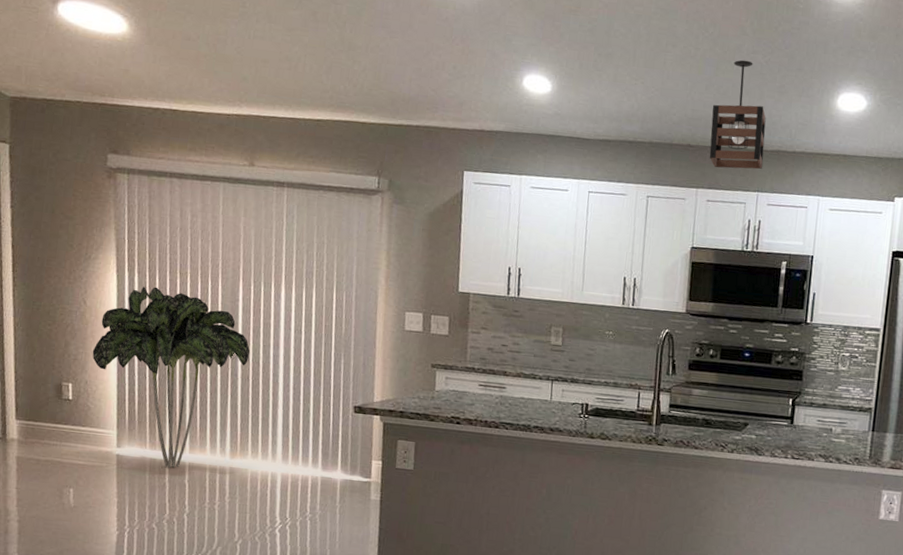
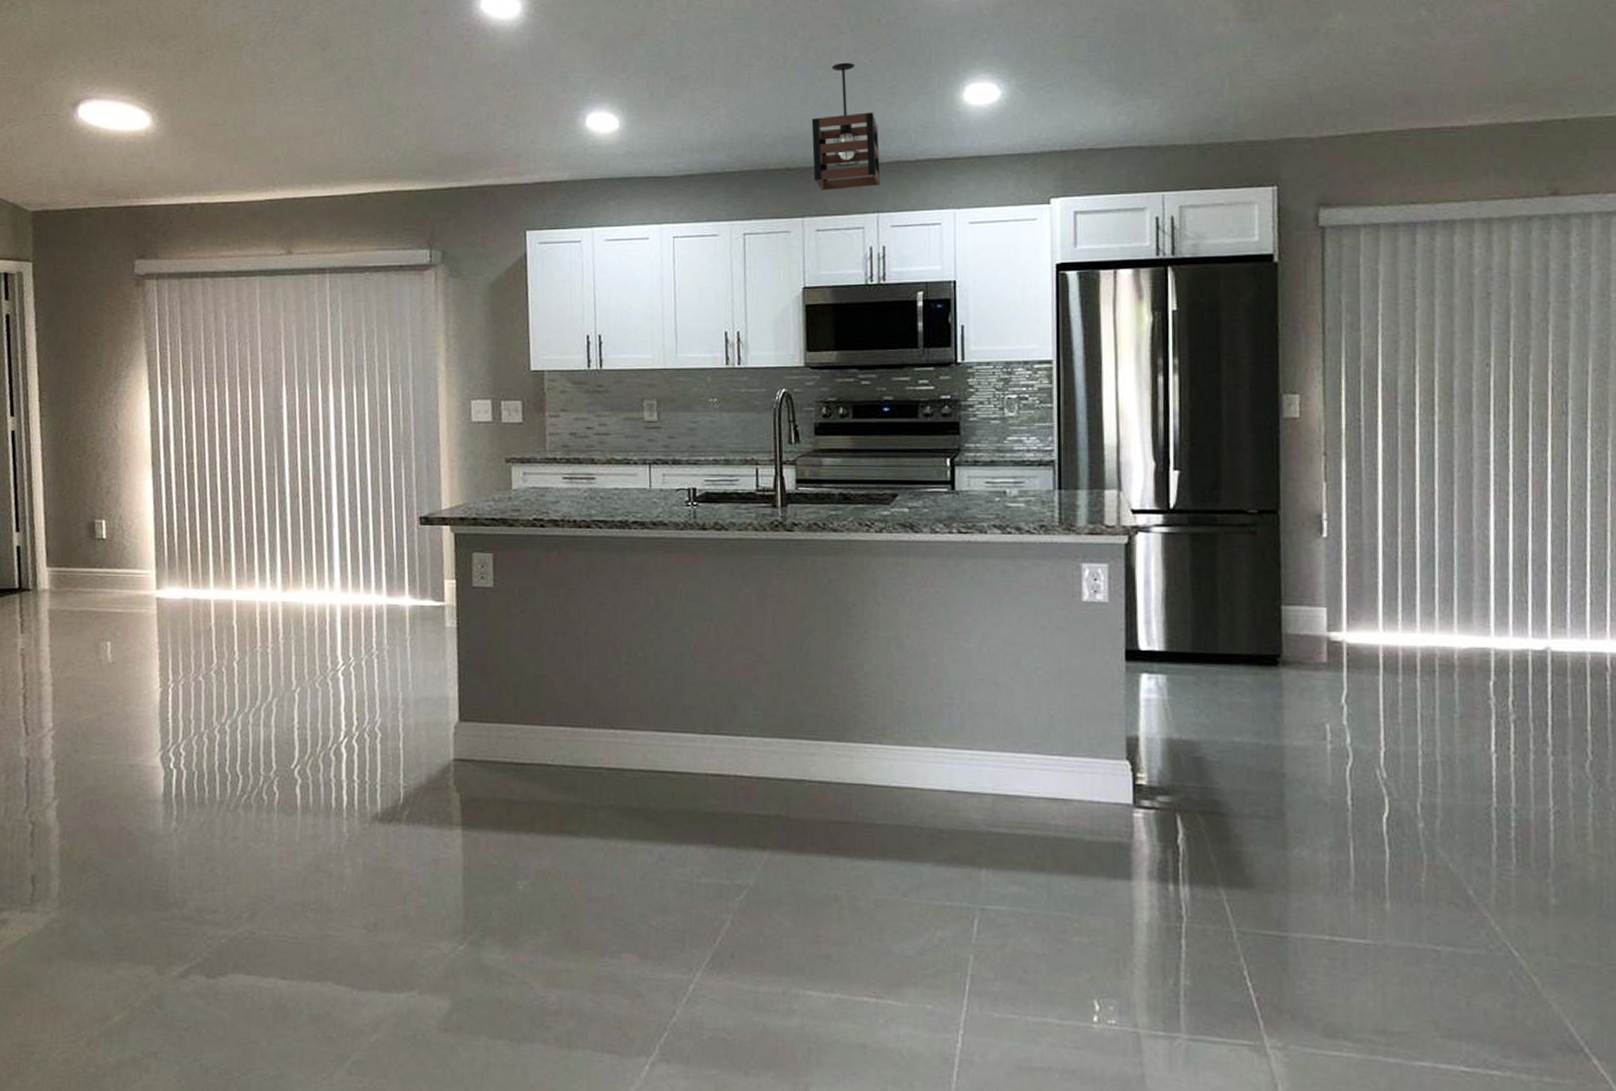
indoor plant: present [92,287,250,469] -> none [126,401,297,609]

